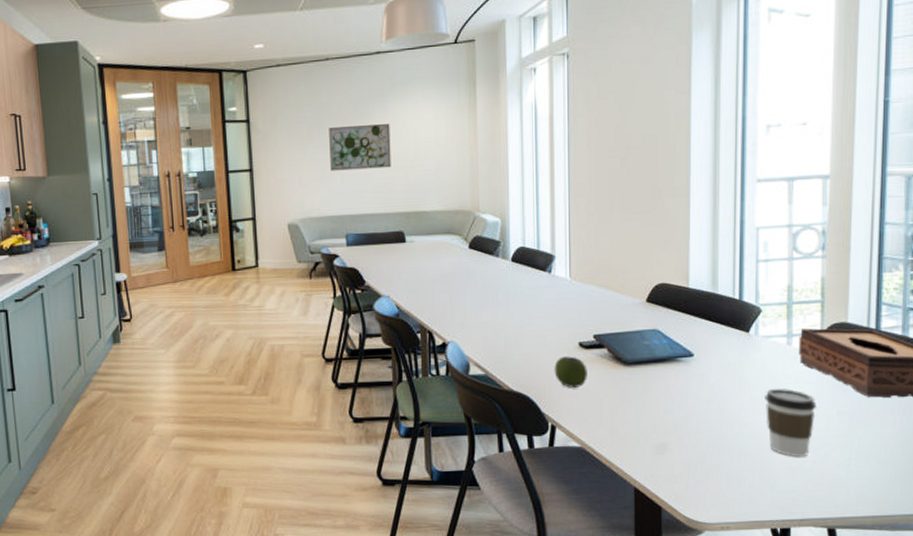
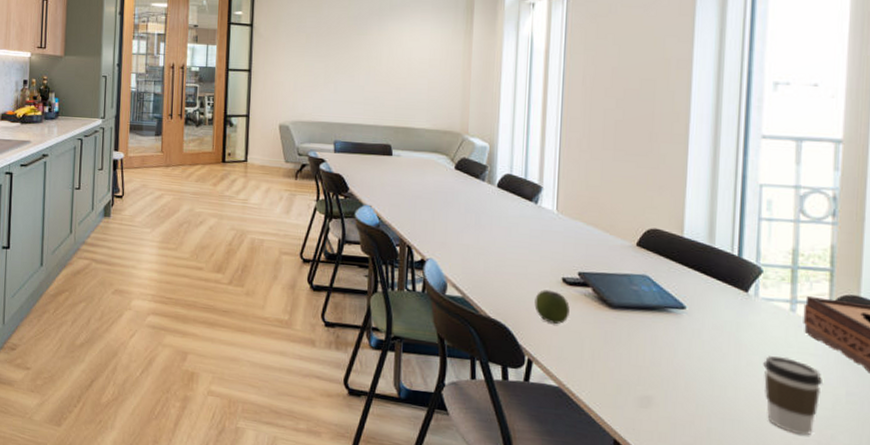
wall art: present [329,124,391,171] -> none [325,39,386,83]

